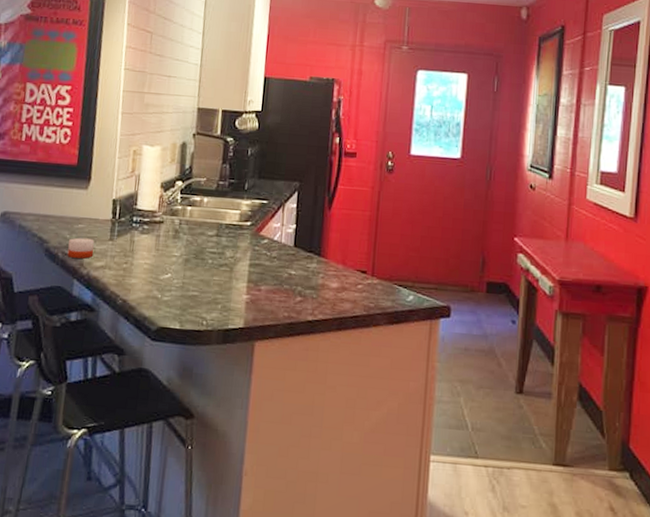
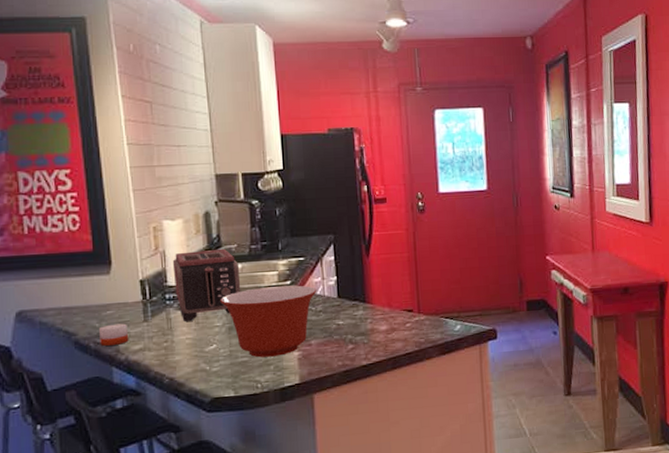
toaster: none [142,178,205,247] -> present [172,248,241,321]
mixing bowl: none [182,224,275,296] -> present [220,285,317,358]

